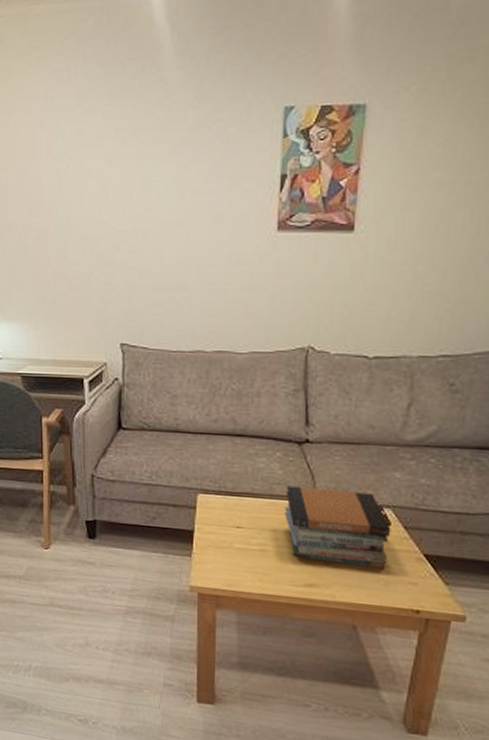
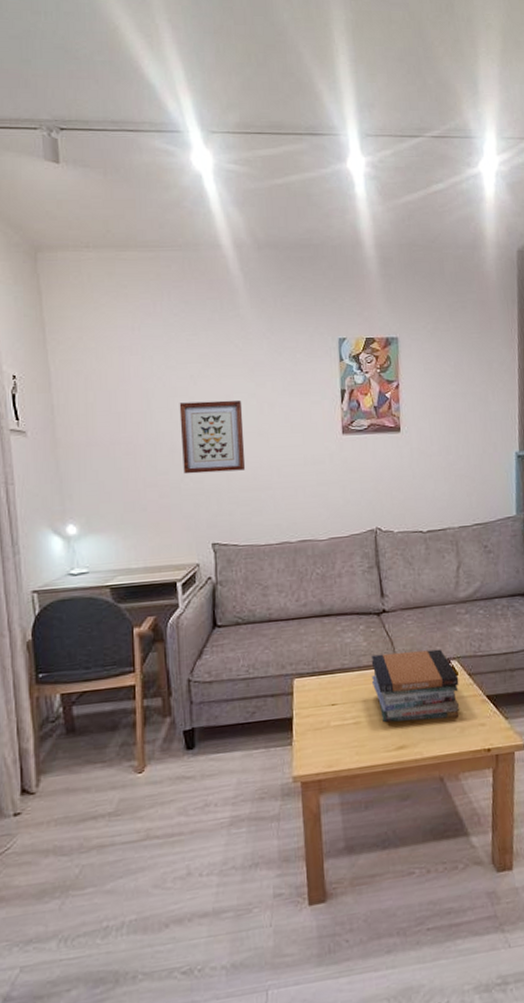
wall art: none [92,184,161,267] -> present [179,400,246,474]

